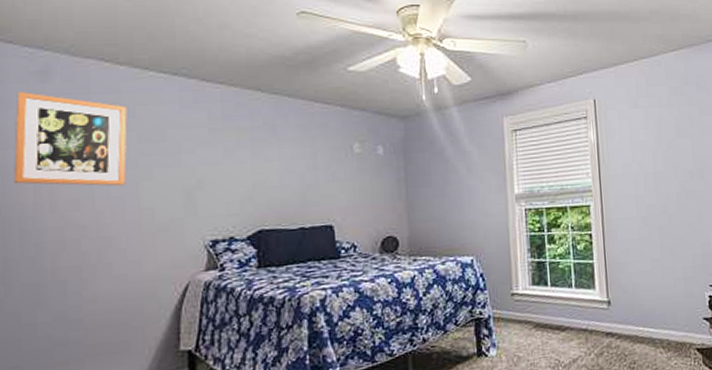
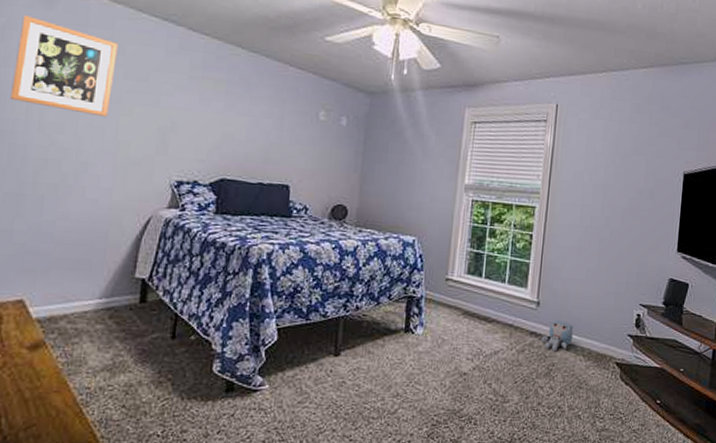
plush toy: none [618,316,650,349] -> present [541,321,574,352]

